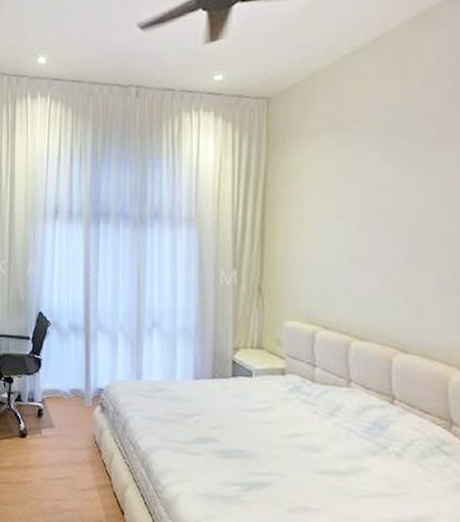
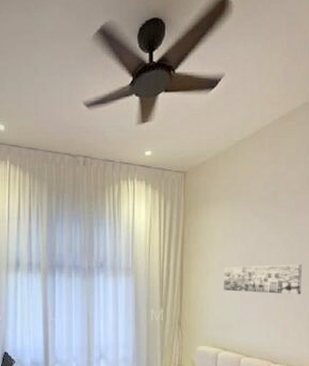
wall art: none [324,216,450,259] -> present [224,265,303,295]

